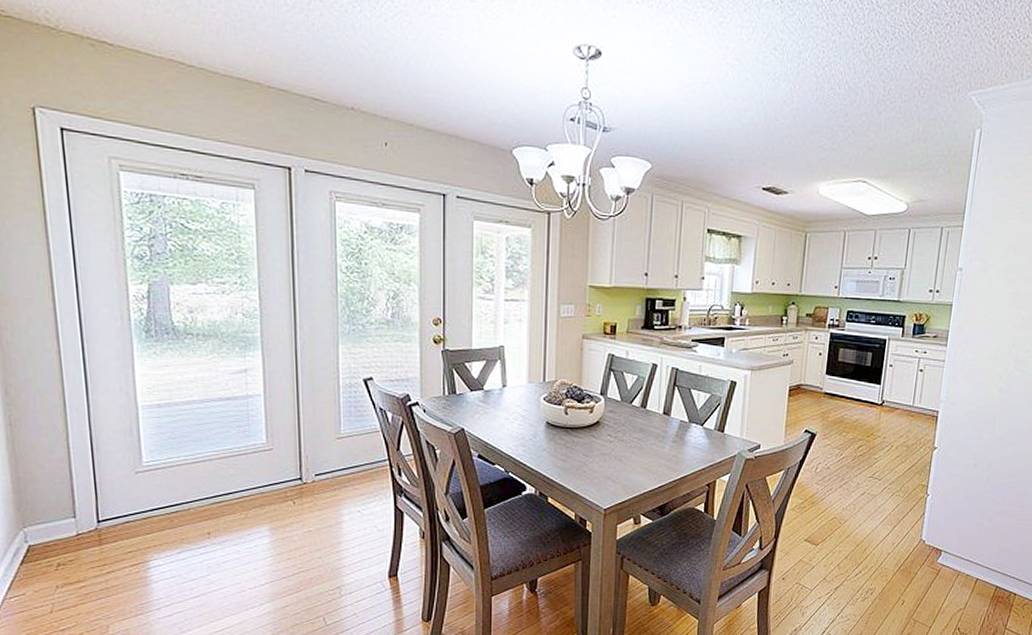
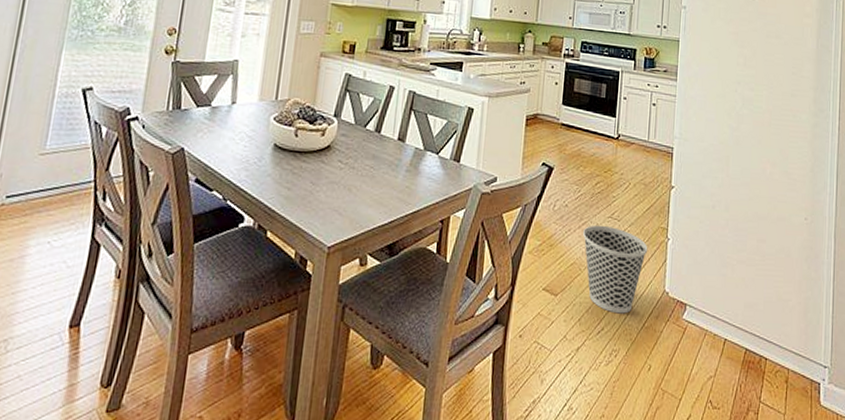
wastebasket: none [844,484,907,559] -> present [583,225,648,314]

